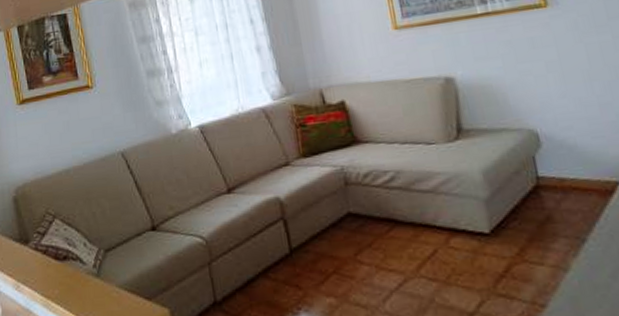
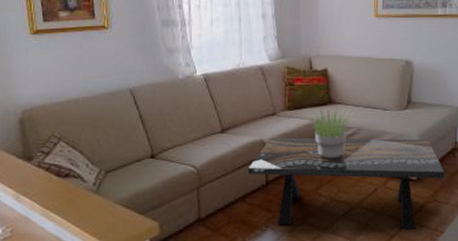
coffee table: none [264,177,531,305] -> present [247,137,445,229]
potted plant: none [326,147,388,214] -> present [305,107,354,159]

